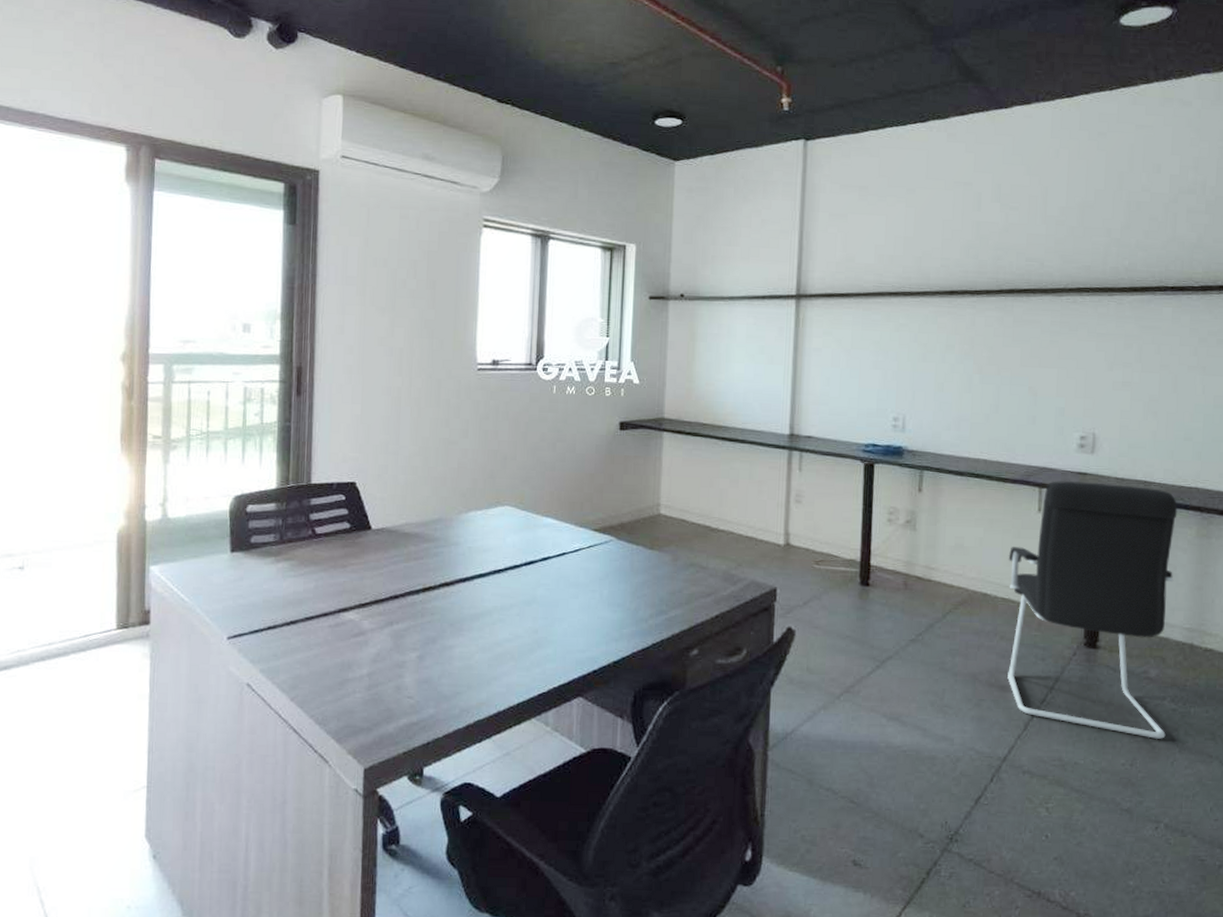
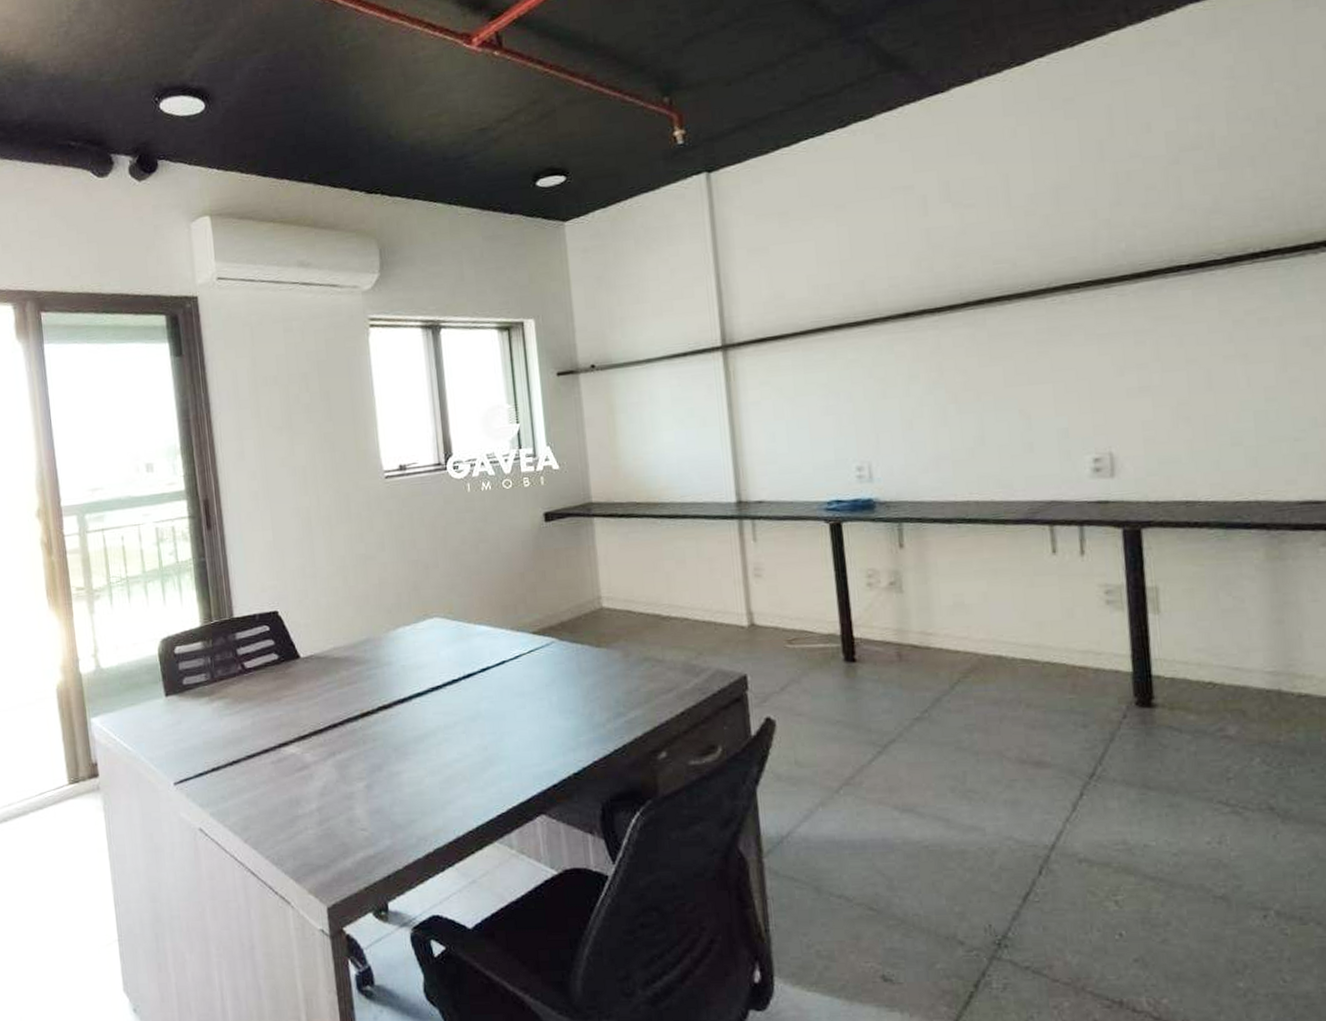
office chair: present [1007,480,1178,739] -> none [1022,508,1261,809]

